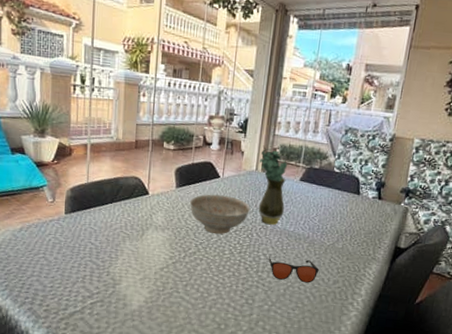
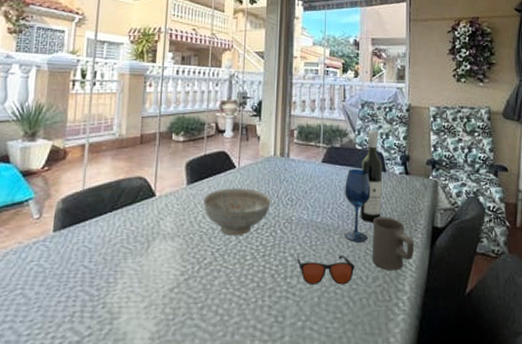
vase: present [259,145,288,226] -> none [277,127,308,218]
wineglass: none [313,188,344,252] -> present [345,168,371,243]
bottle: none [329,155,358,237] -> present [360,130,383,222]
cup: none [335,232,376,278] -> present [371,217,415,271]

